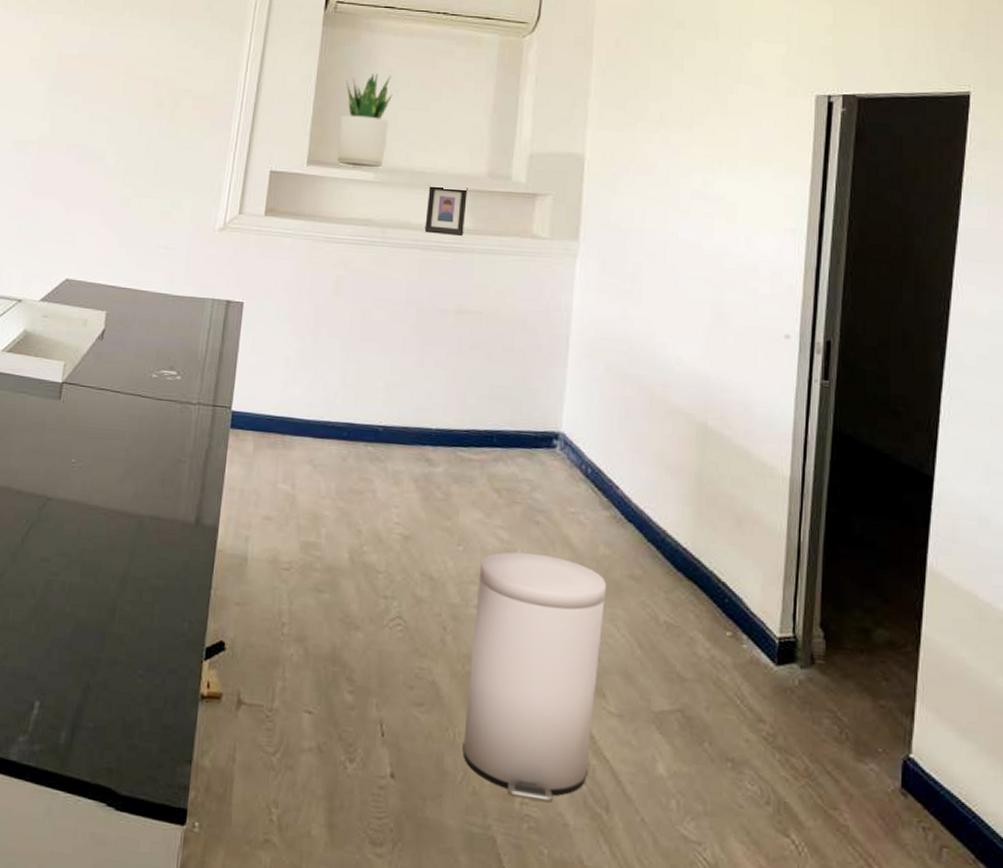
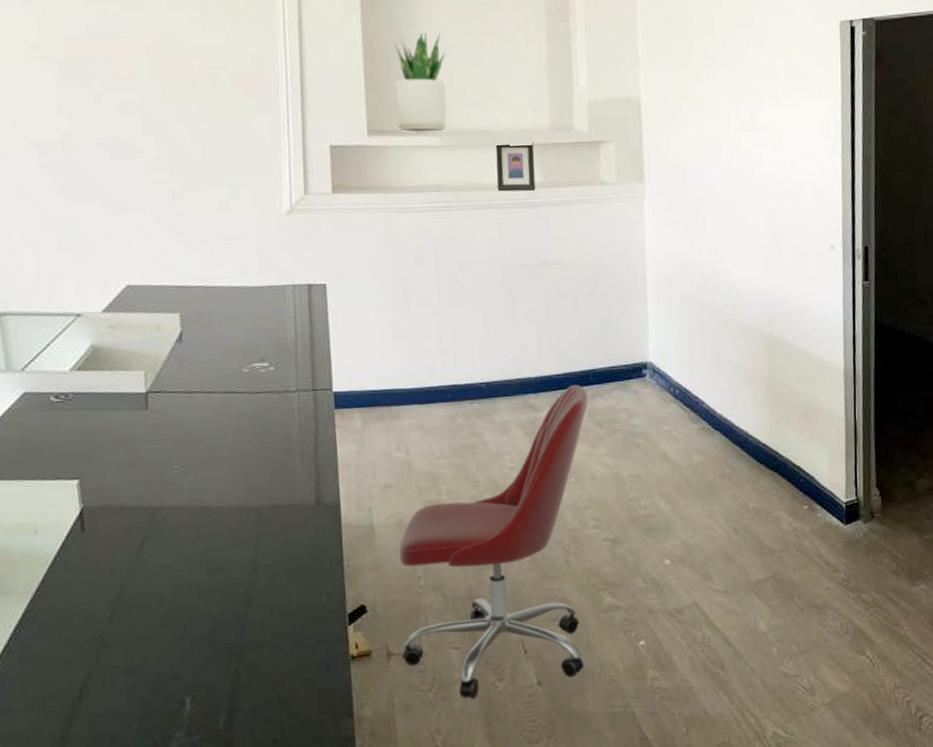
office chair: none [252,444,490,777] -> present [399,385,588,698]
pedal bin: present [462,551,607,803] -> none [591,471,704,677]

